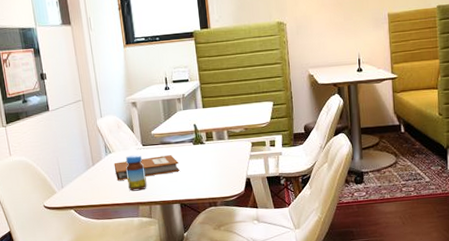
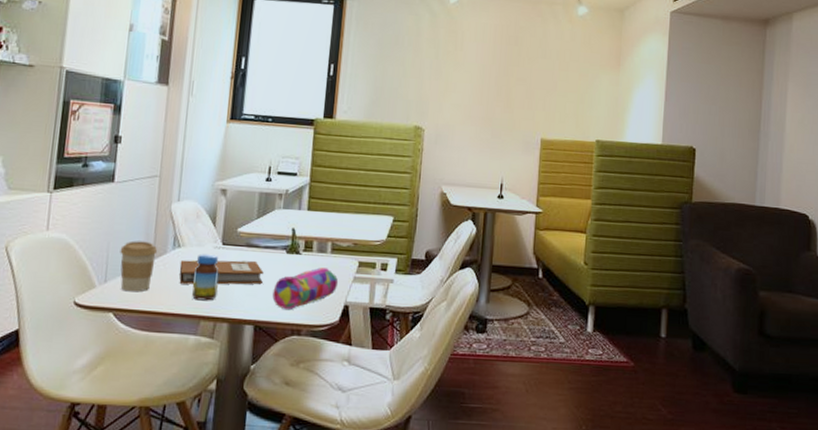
coffee cup: none [67,152,96,193] -> present [120,241,158,292]
pencil case: none [189,151,239,189] -> present [272,267,339,311]

